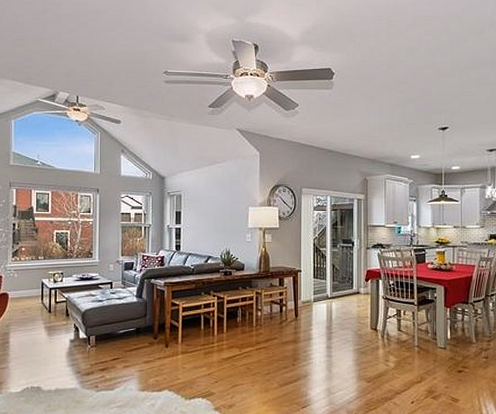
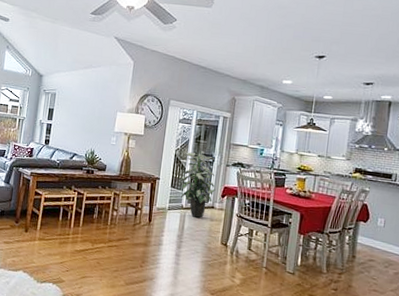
indoor plant: none [322,236,359,305] -> present [180,150,216,218]

